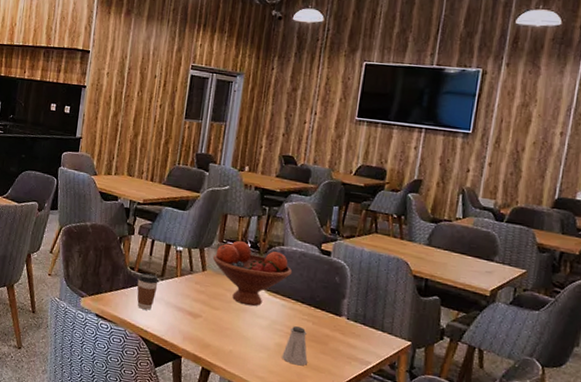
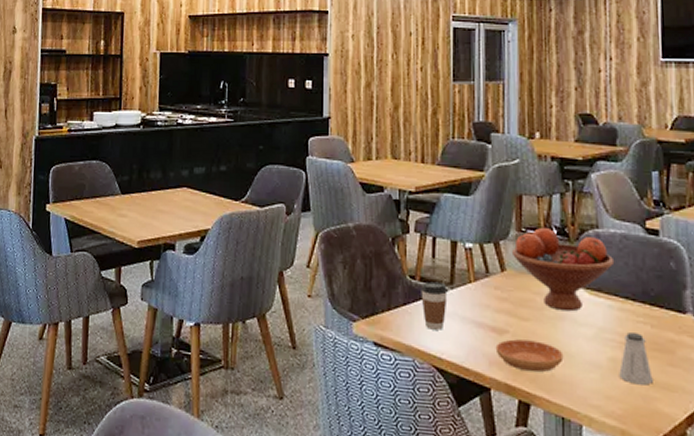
saucer: none [189,322,242,349] -> present [495,339,564,373]

